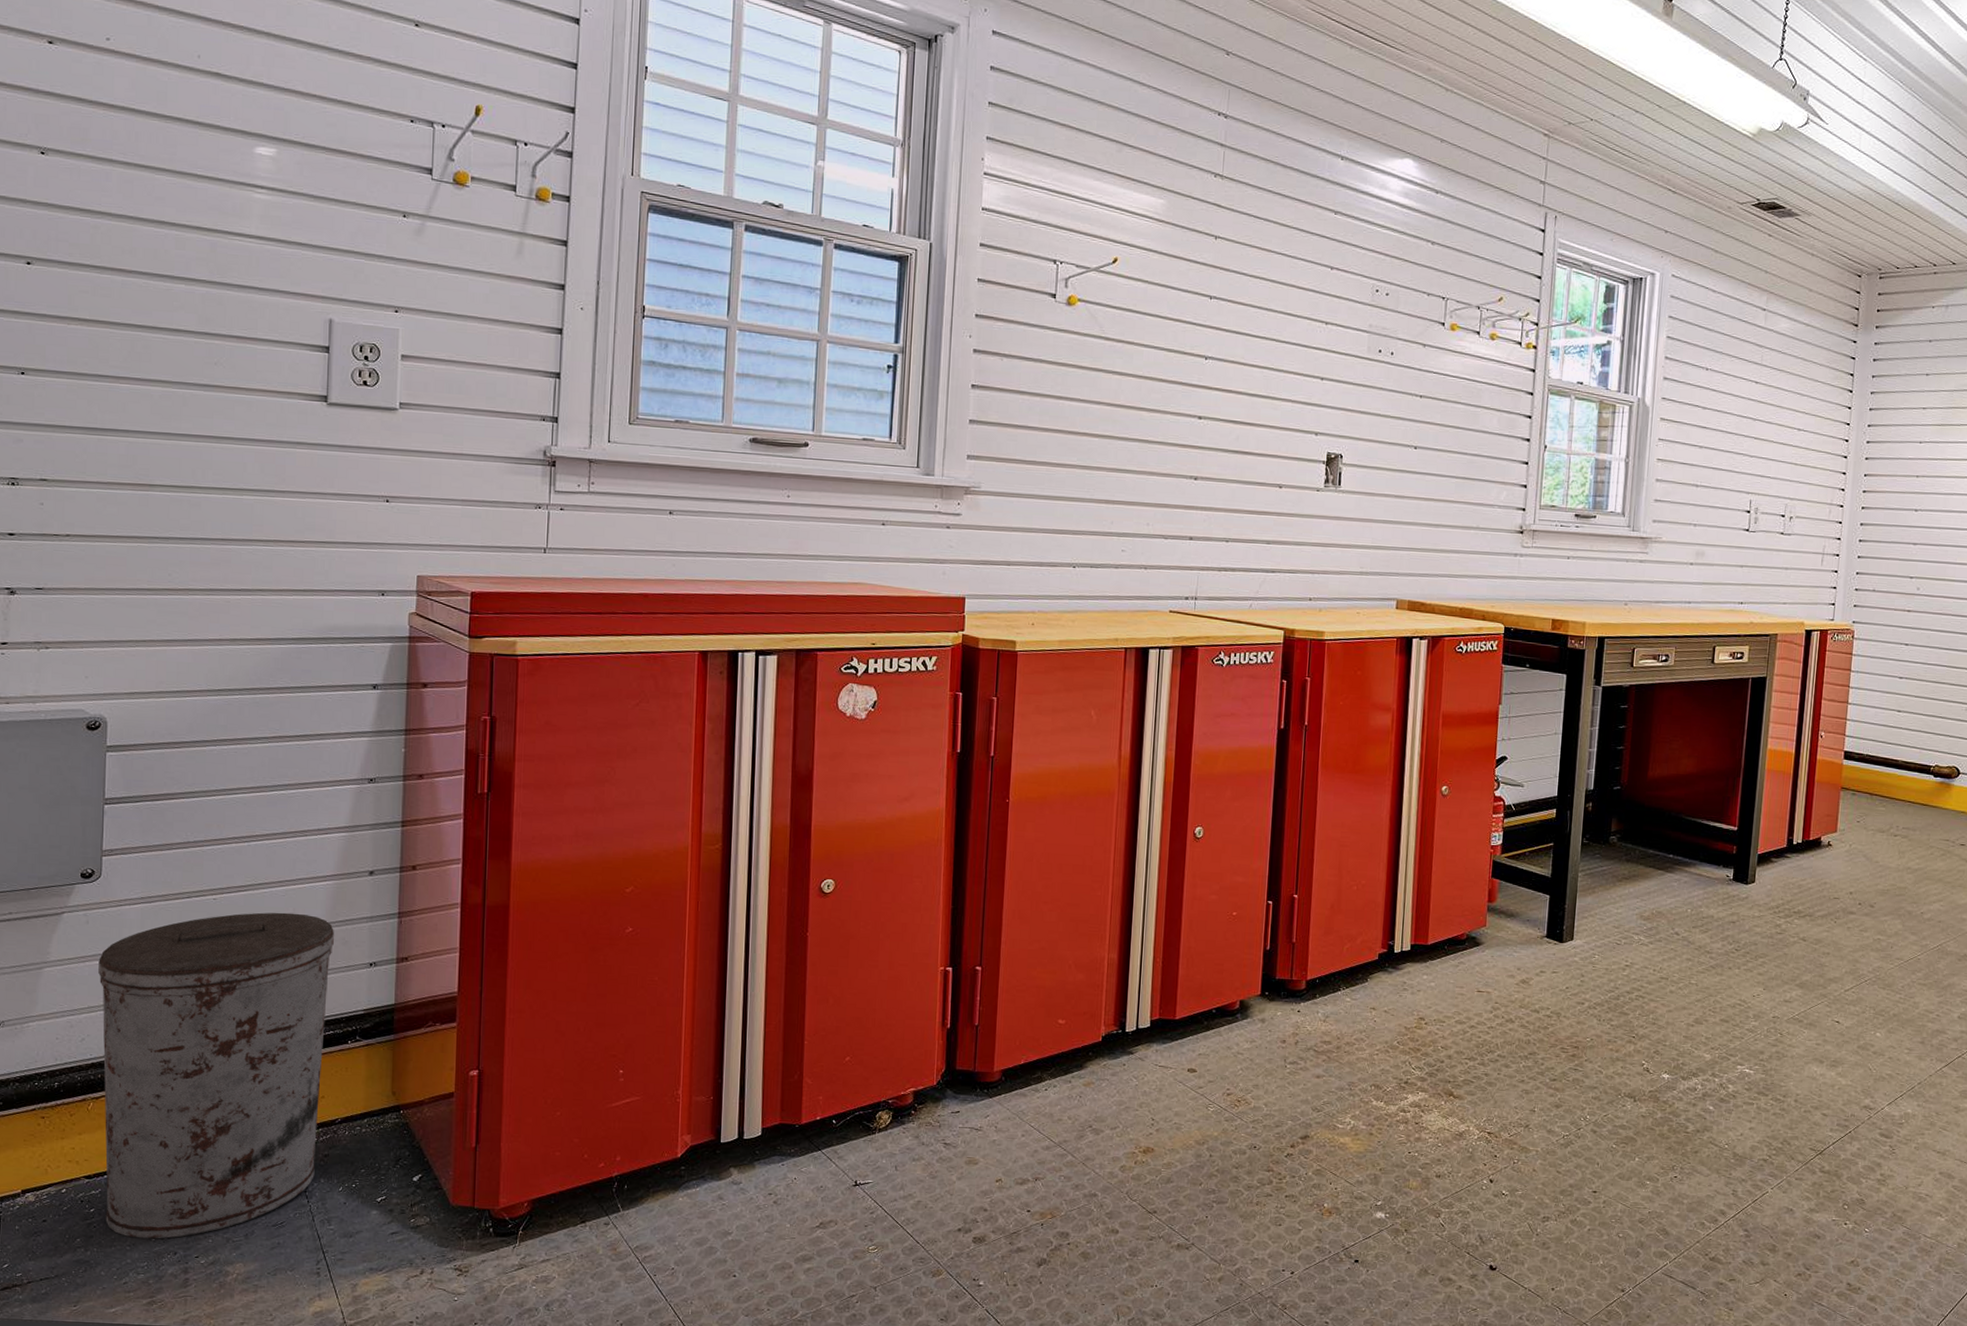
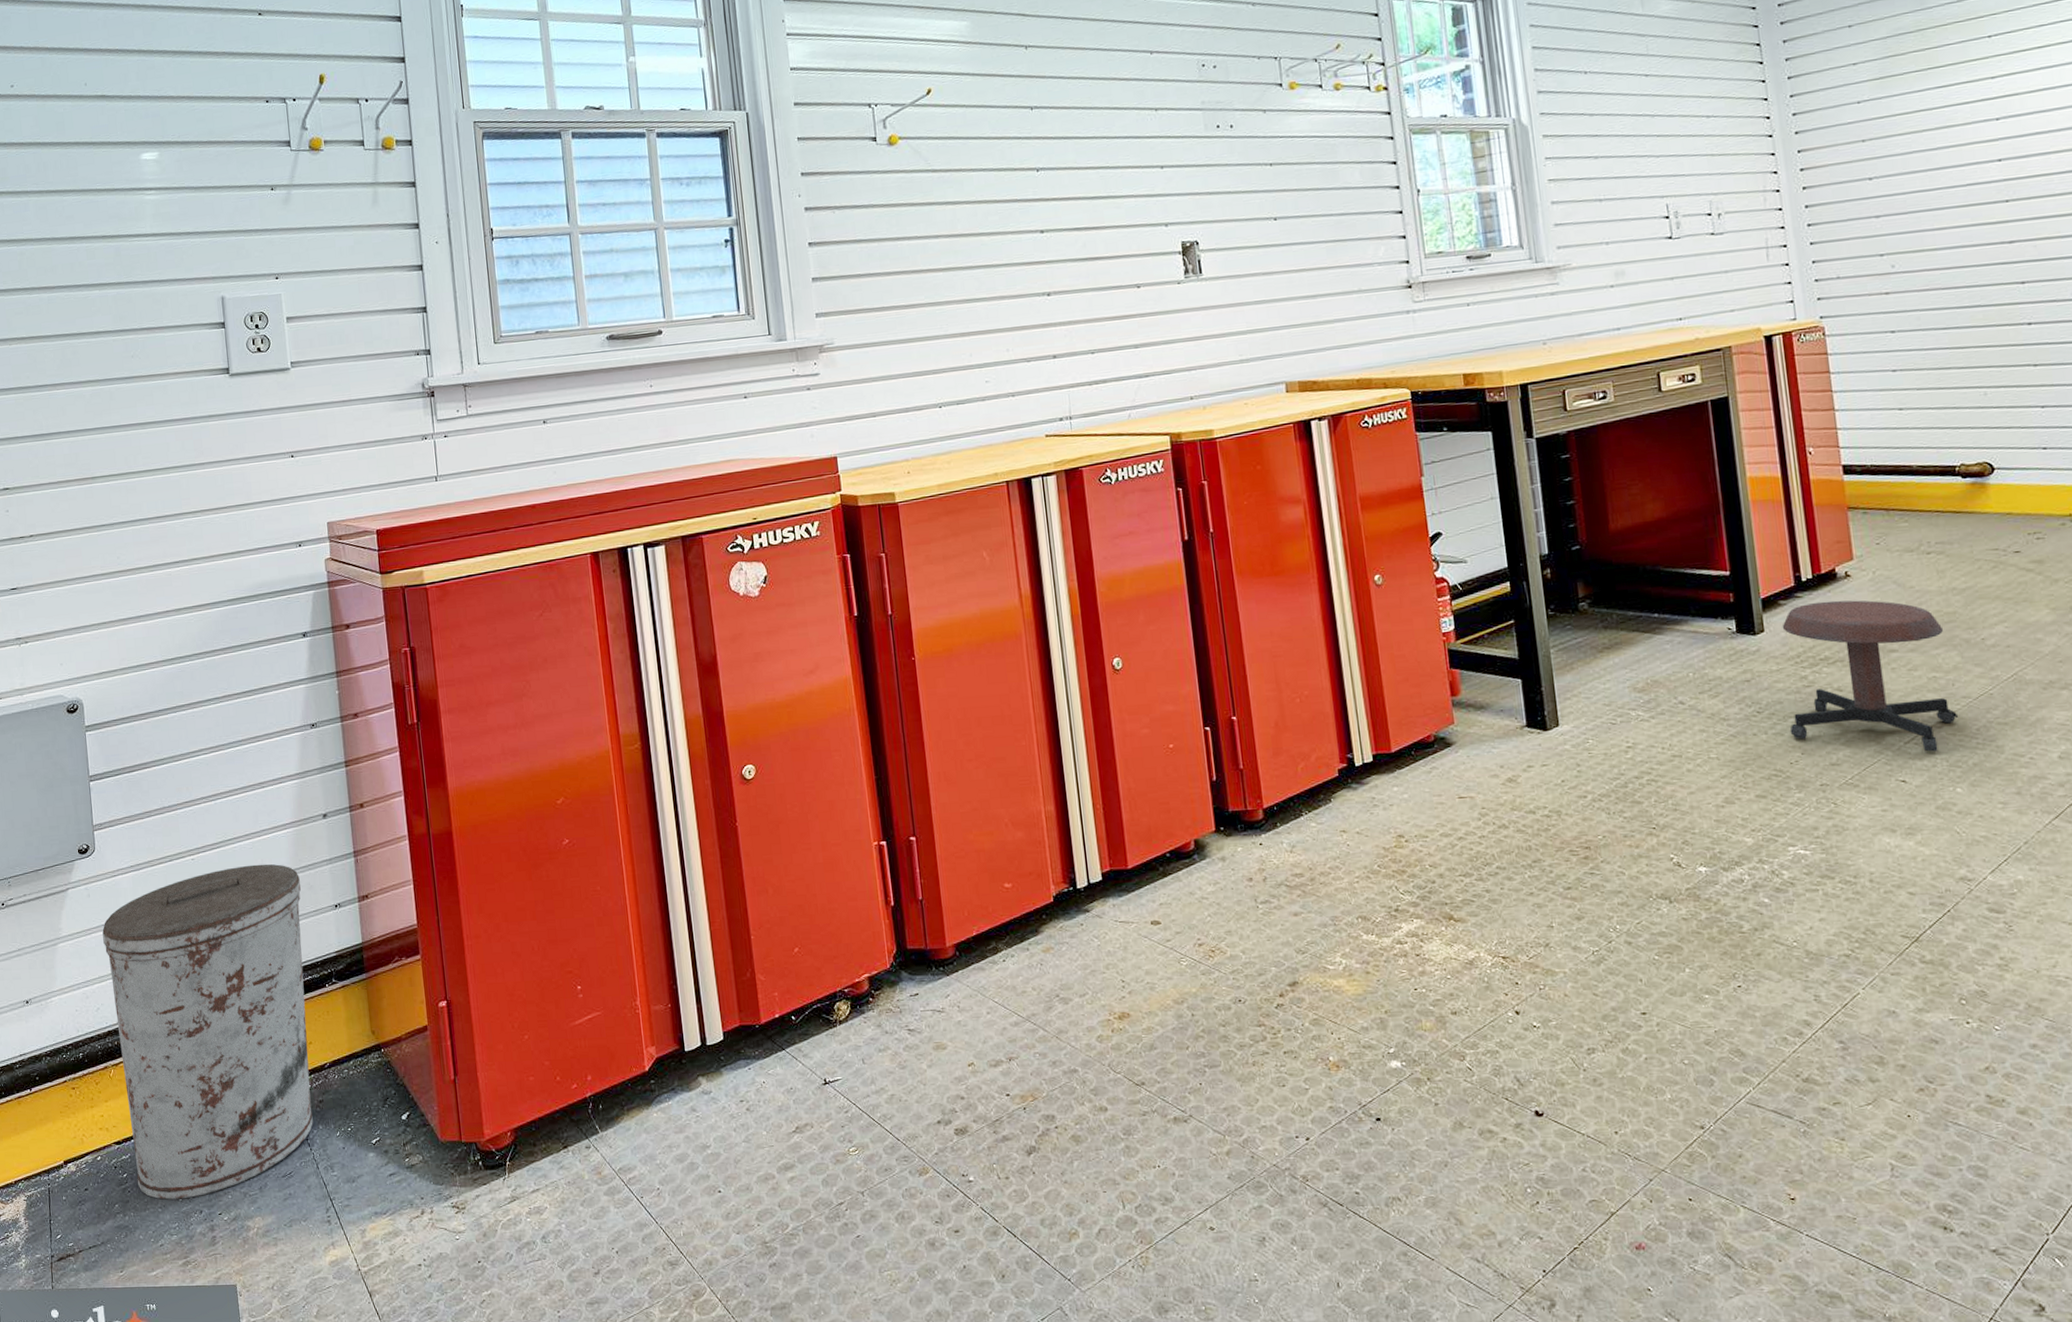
stool: none [1758,863,1894,1001] -> present [1782,600,1959,752]

